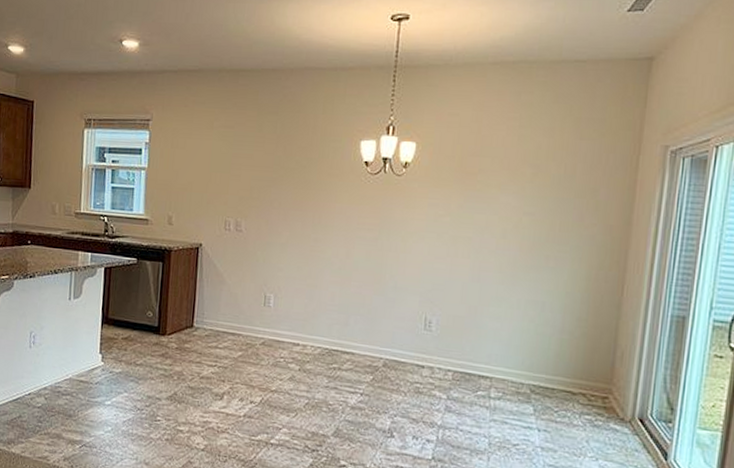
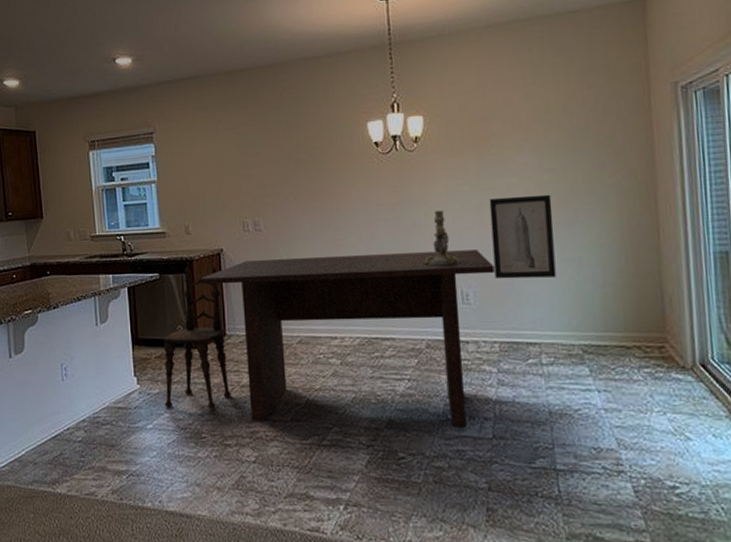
dining chair: none [125,256,194,395] -> present [163,267,231,409]
dining table: none [176,258,461,445] -> present [200,249,495,426]
candlestick: none [393,236,429,292] -> present [422,209,460,266]
wall art: none [459,233,527,317] -> present [489,194,556,279]

